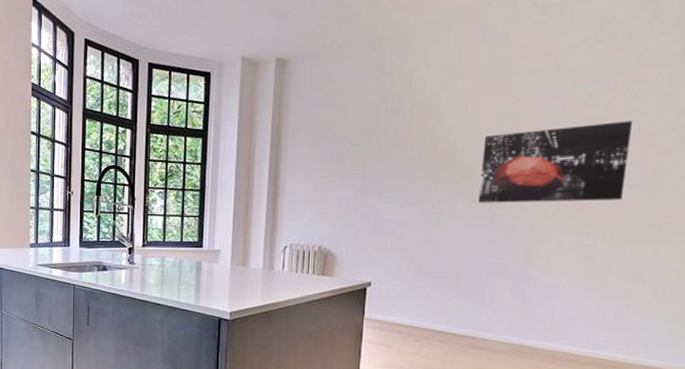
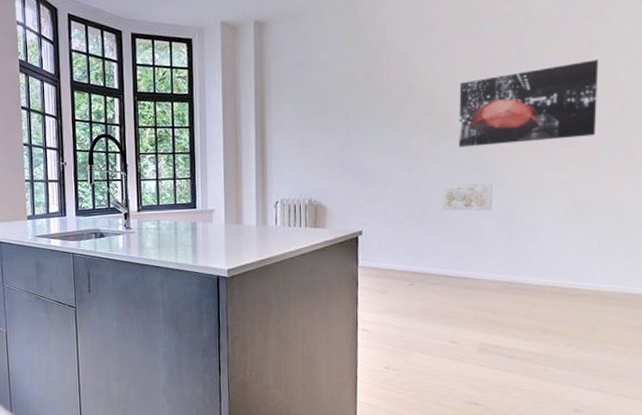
wall art: none [455,240,510,271] -> present [442,183,492,211]

